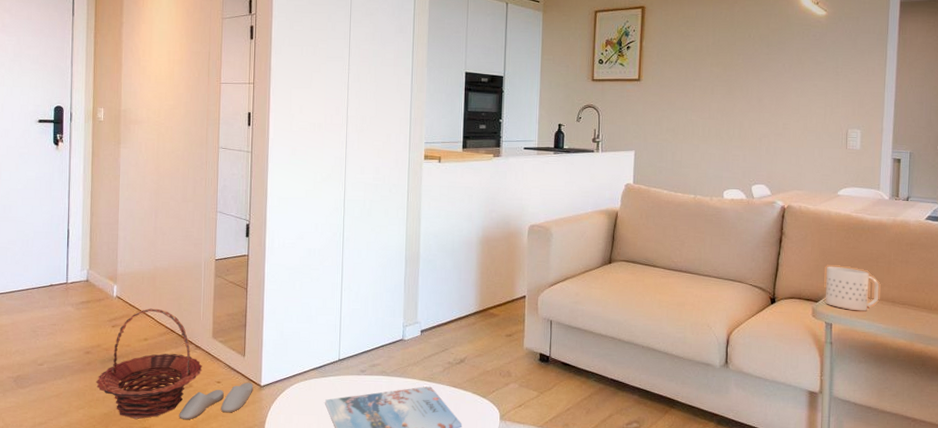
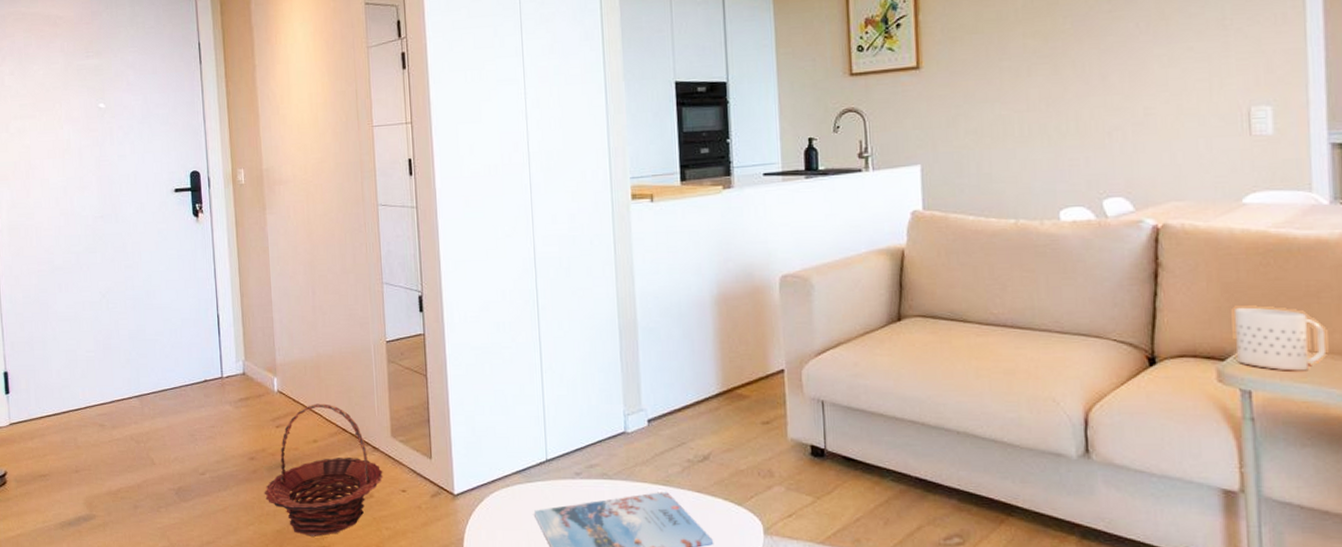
slippers: present [179,382,254,420] -> none [361,490,446,538]

